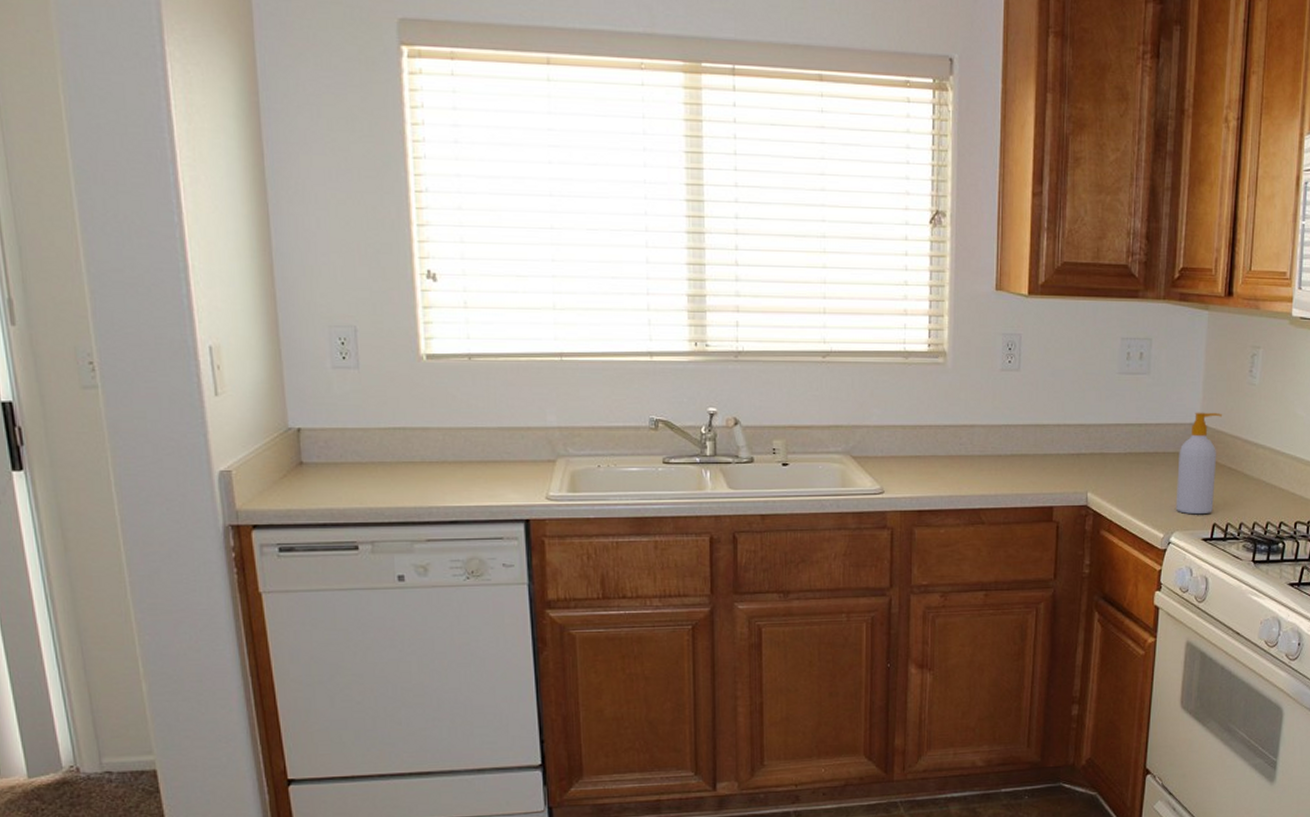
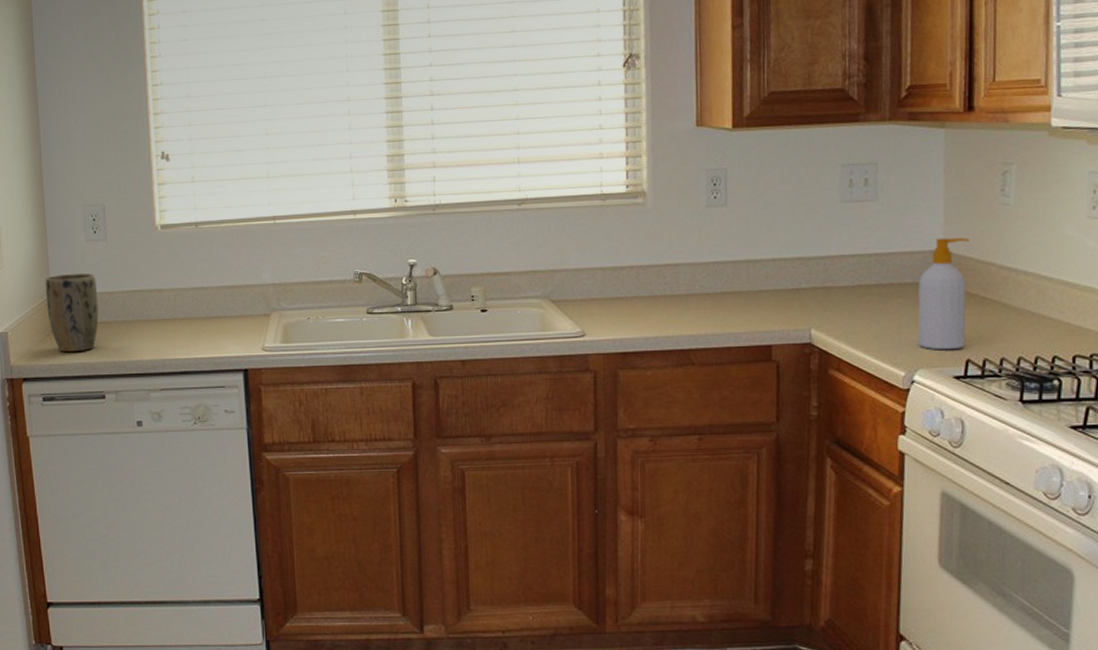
plant pot: none [280,405,350,495] -> present [45,273,99,352]

